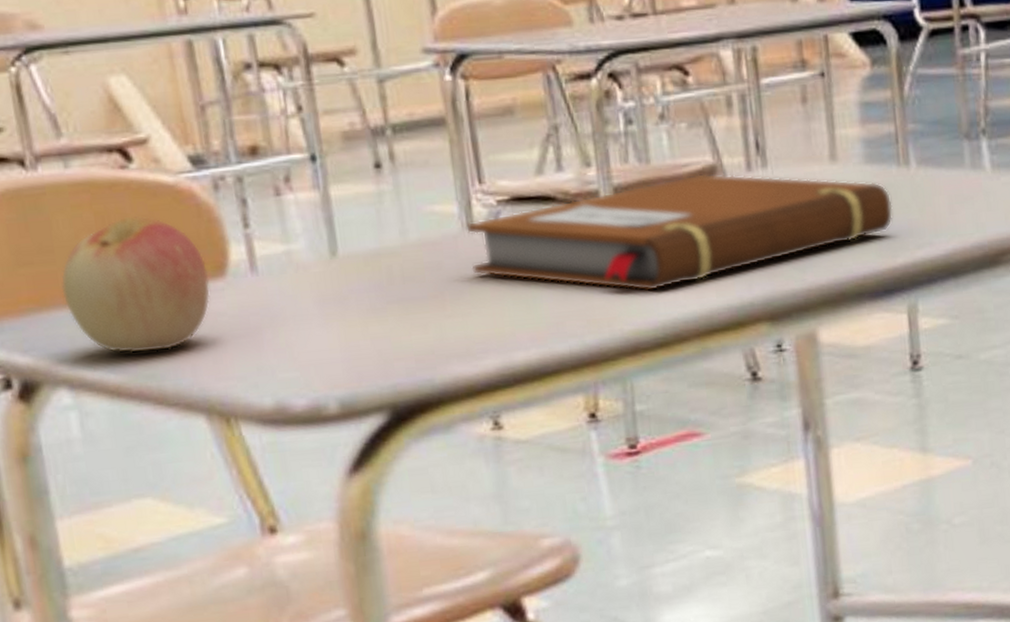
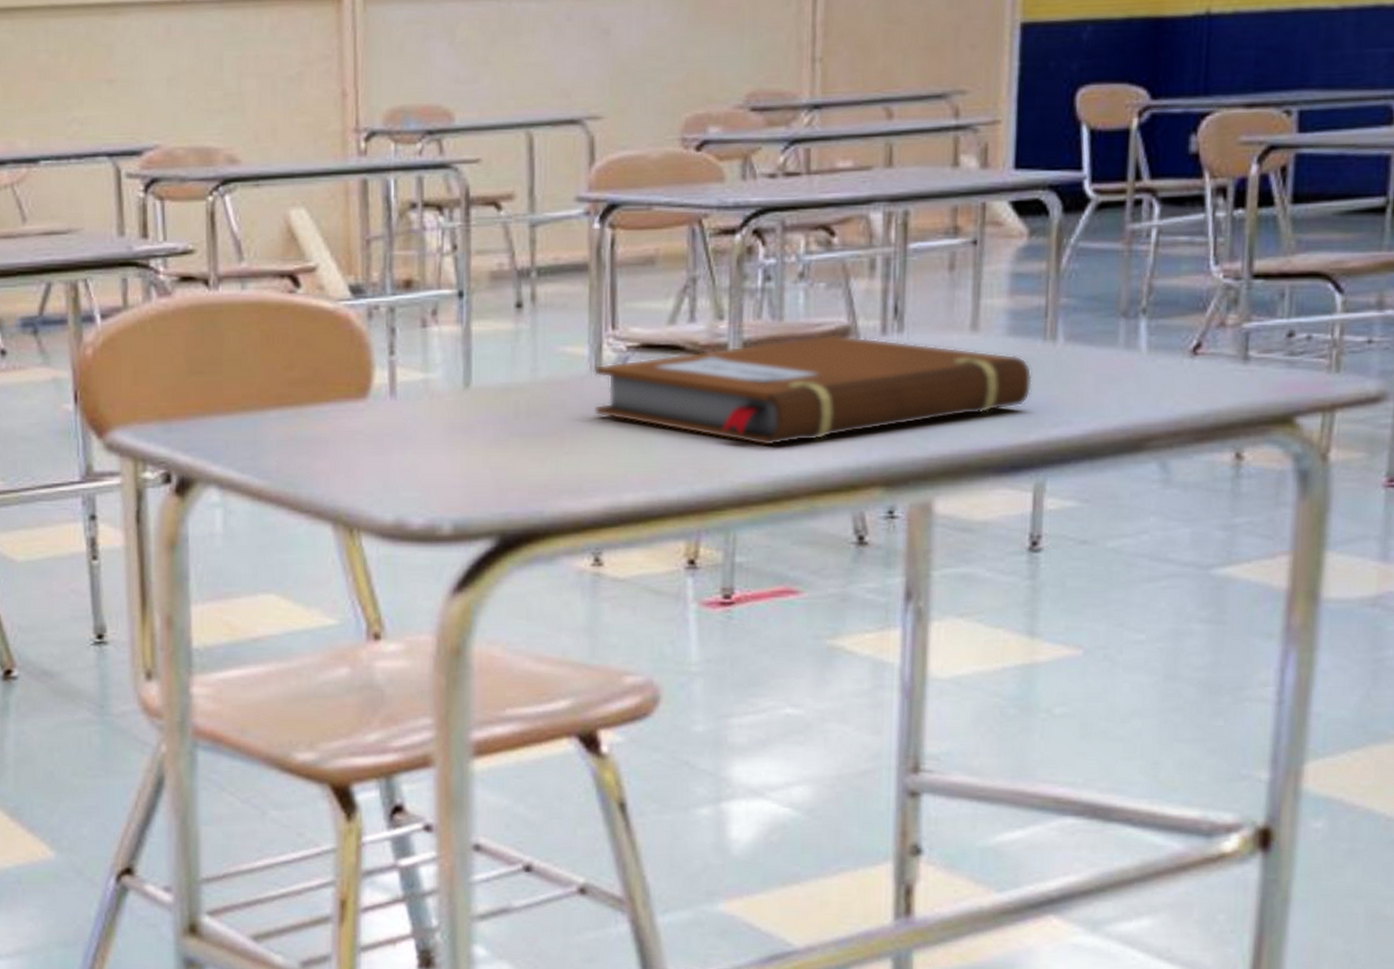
apple: present [61,215,211,353] -> none [224,336,353,461]

